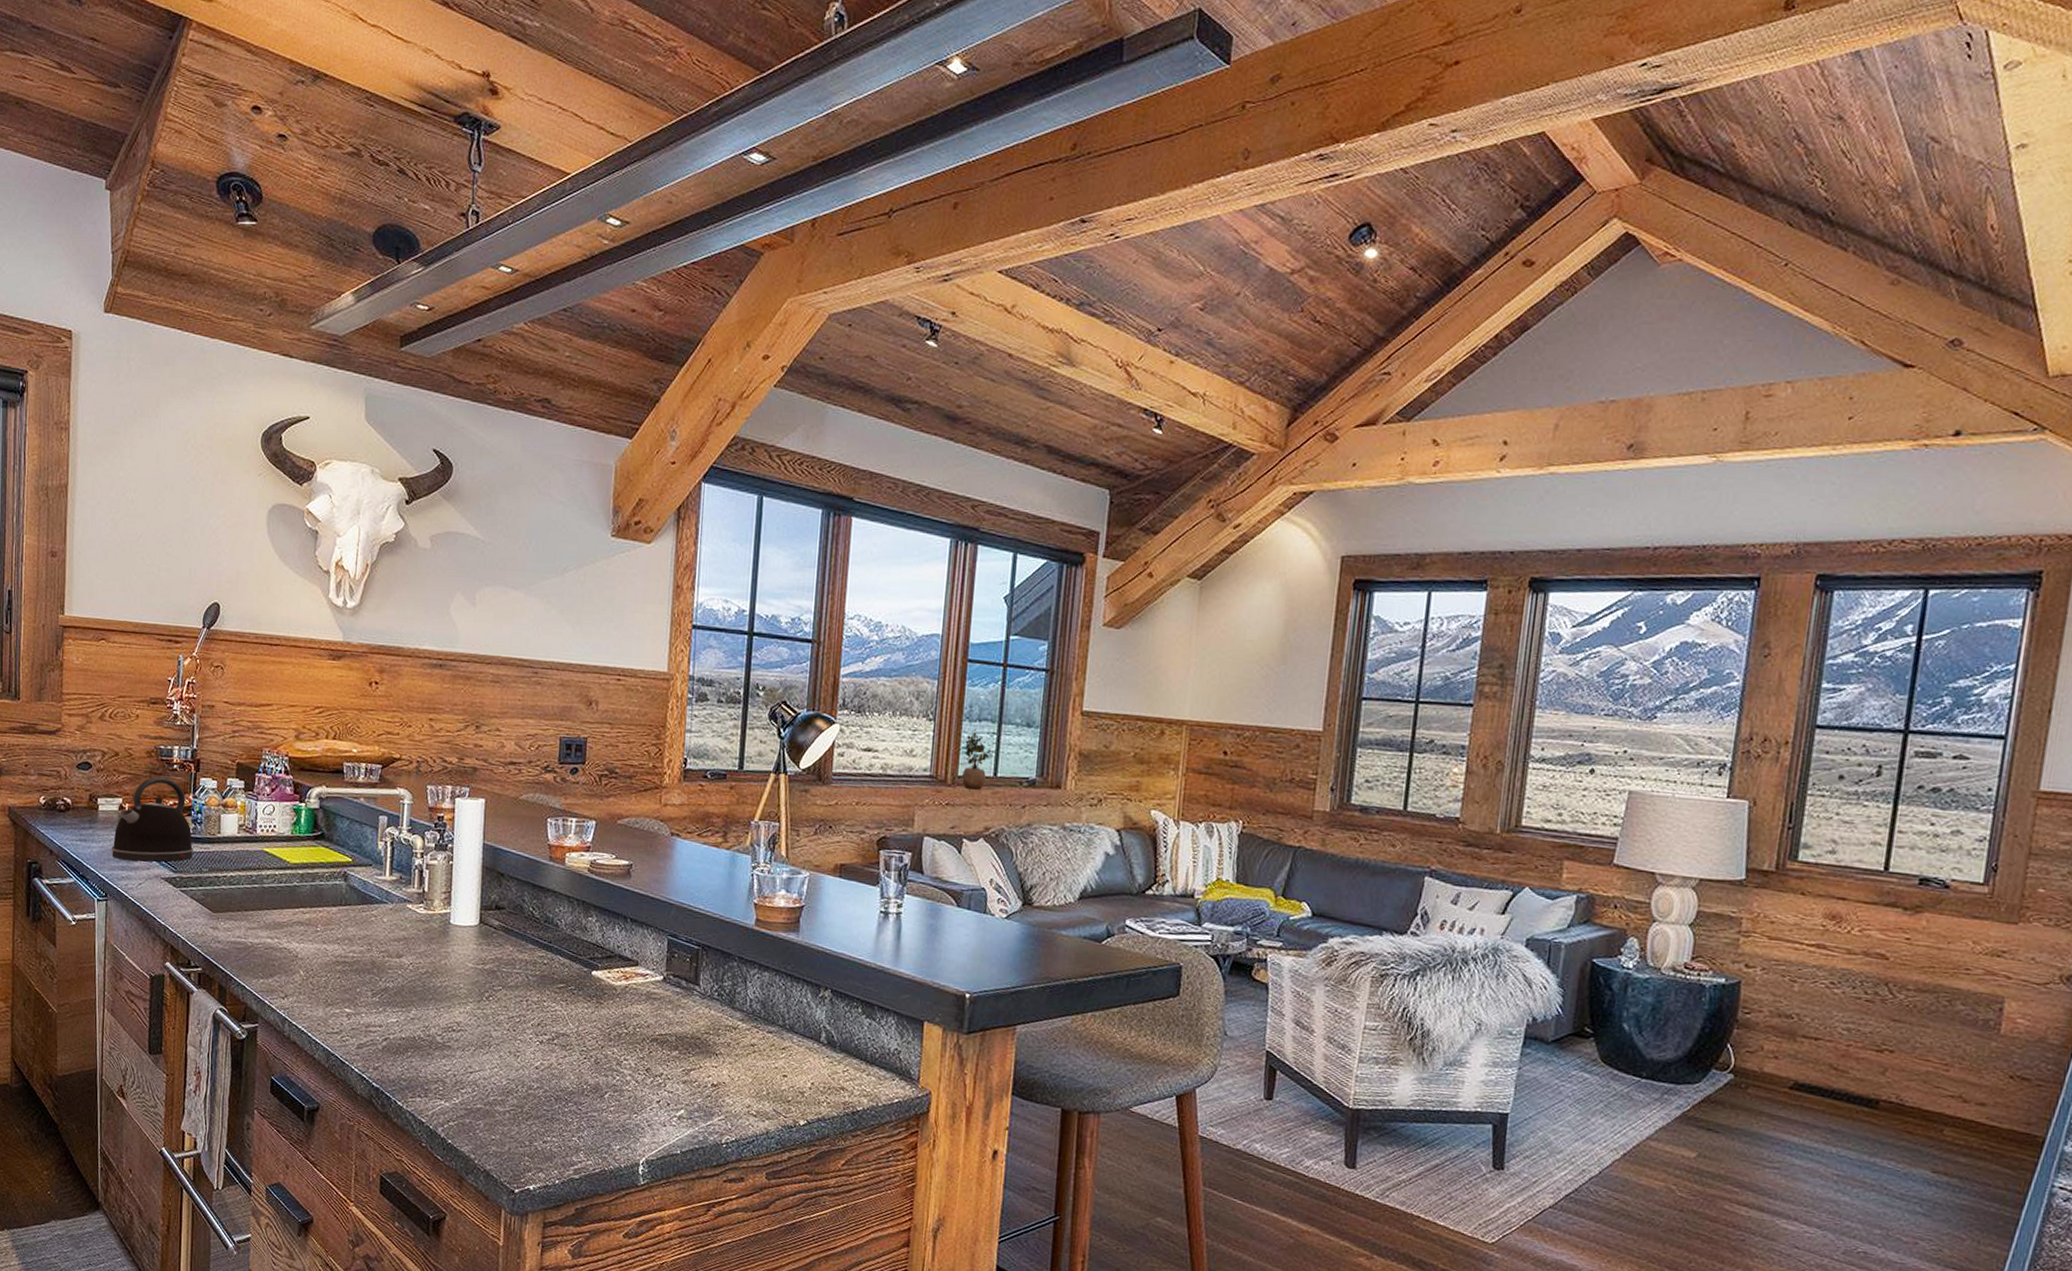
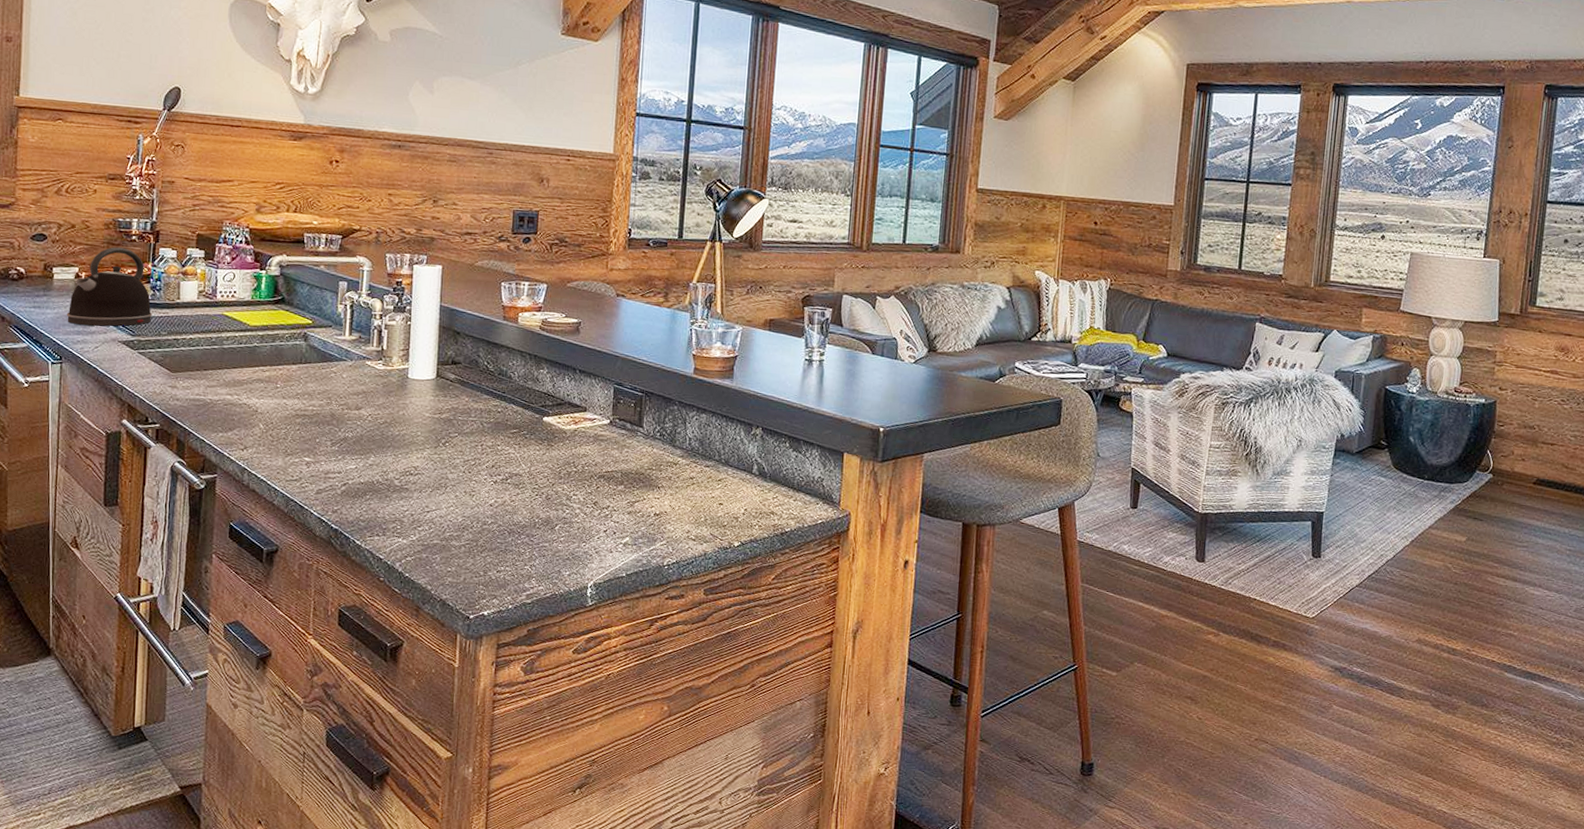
potted plant: present [962,732,992,790] -> none [875,206,901,255]

